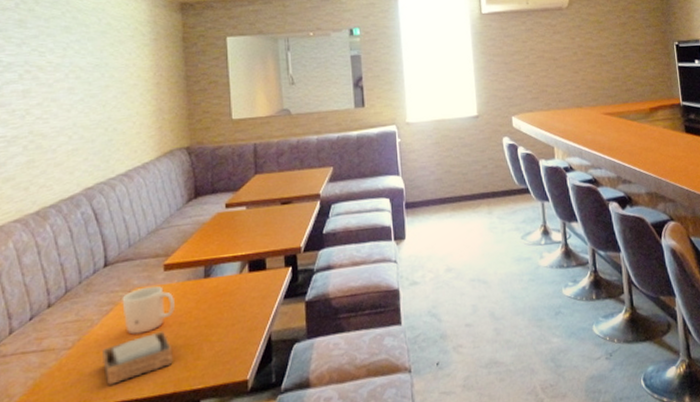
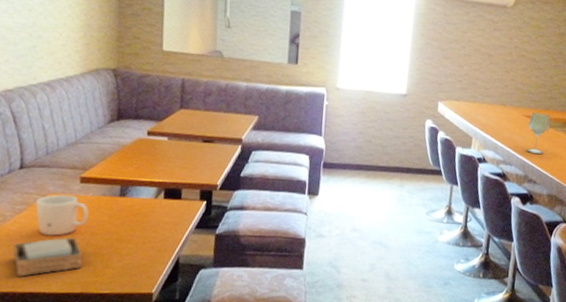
wine glass: none [609,107,633,152] -> present [526,112,551,155]

